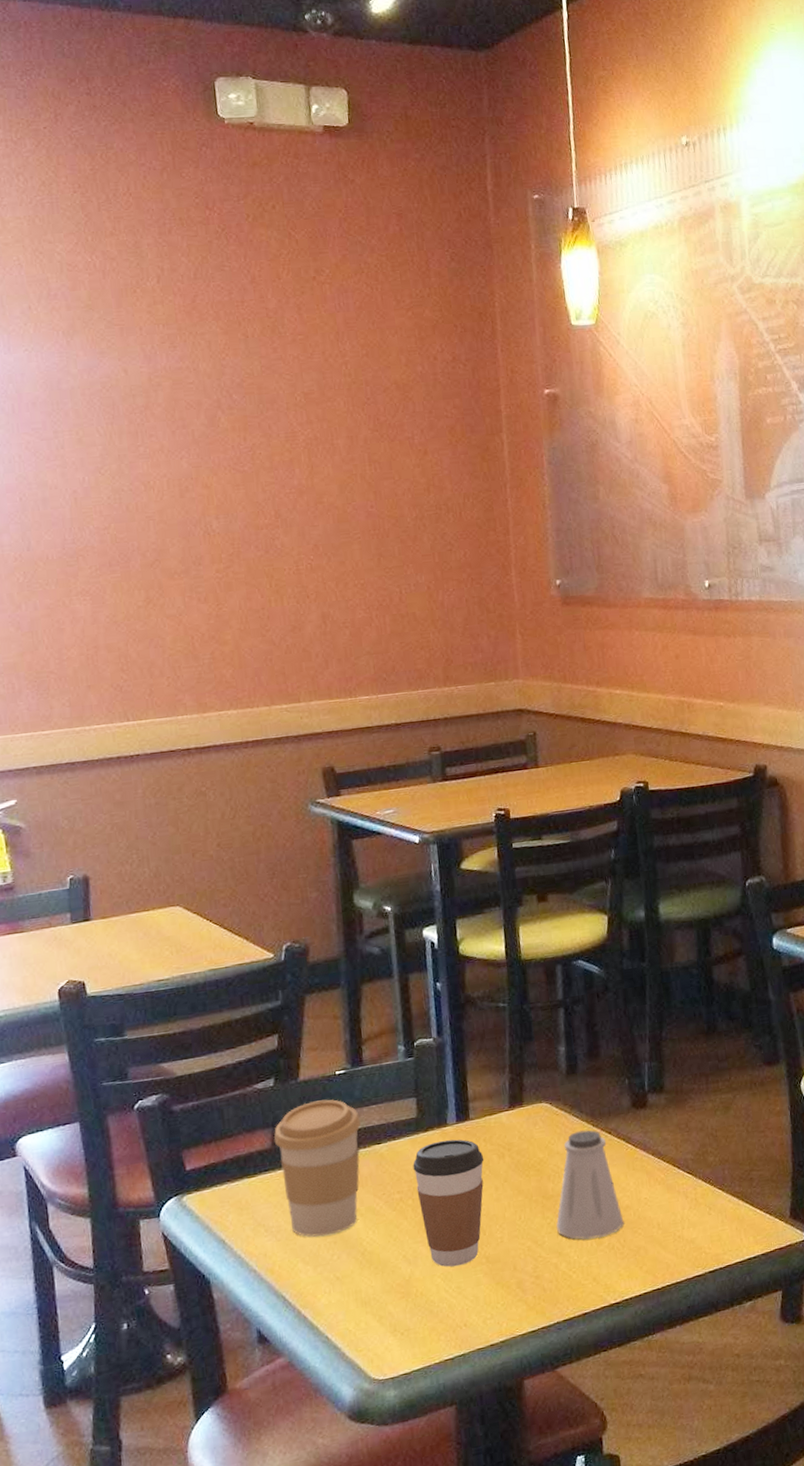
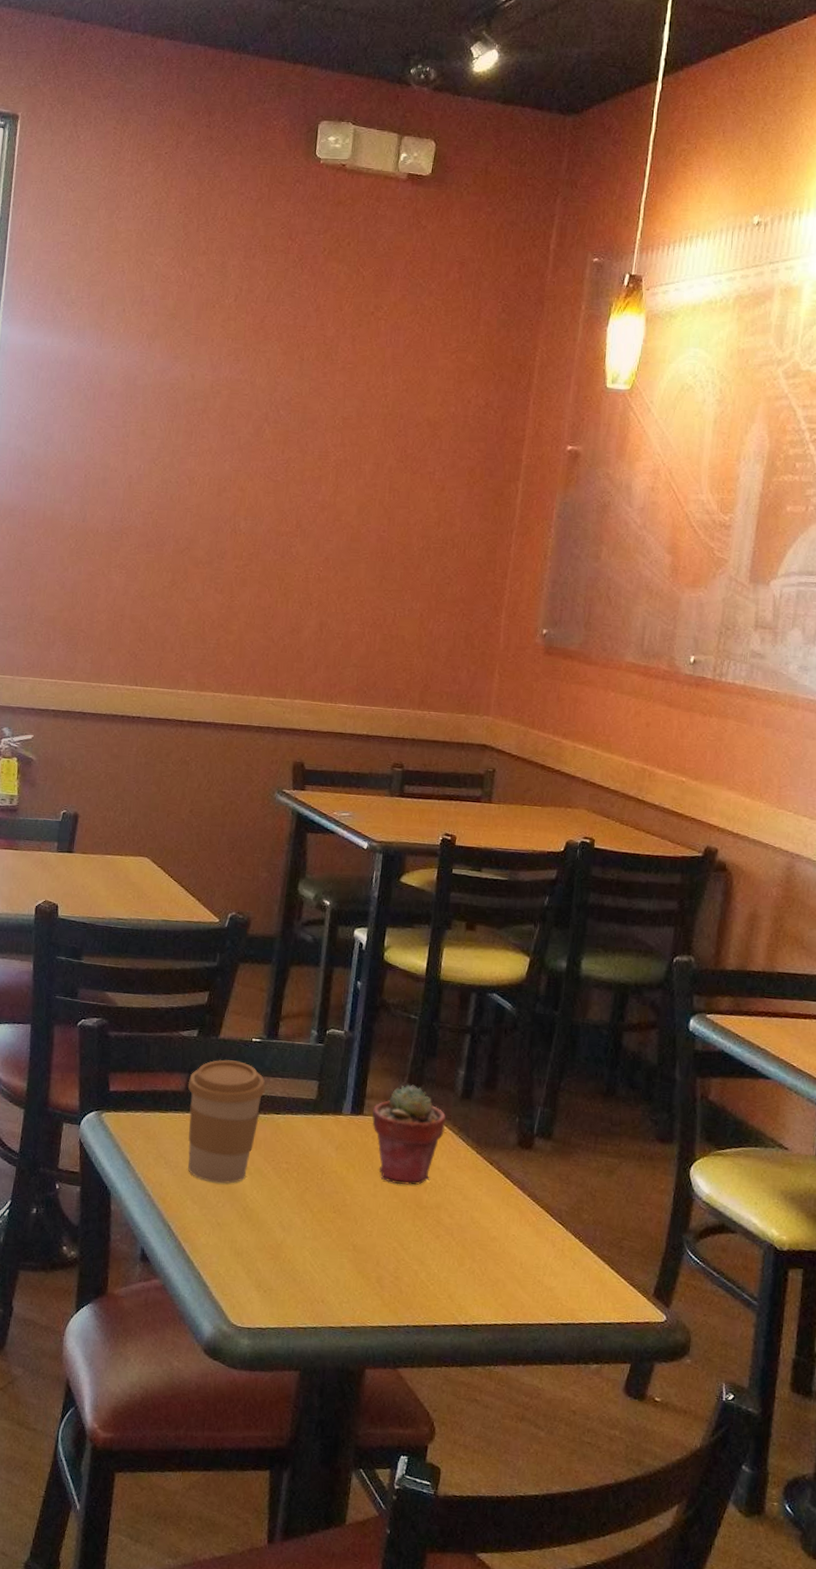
coffee cup: present [413,1139,484,1267] -> none [303,1126,370,1246]
potted succulent: none [479,1074,557,1182] -> present [372,1084,446,1185]
saltshaker: present [556,1130,624,1240] -> none [424,1153,489,1260]

